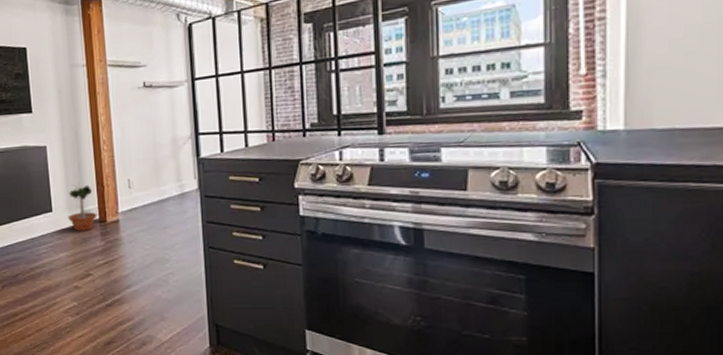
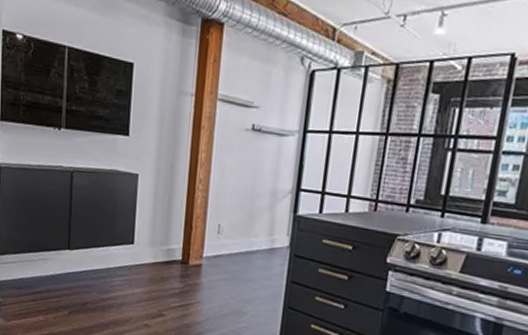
potted tree: present [68,182,97,231] -> none [149,218,180,270]

